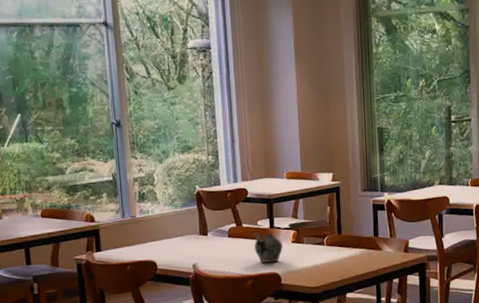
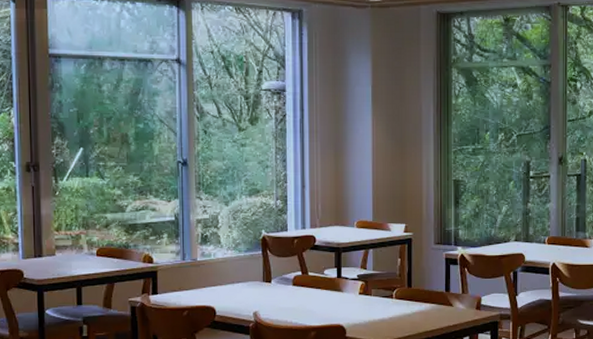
teapot: present [253,232,283,263] -> none [319,282,349,315]

